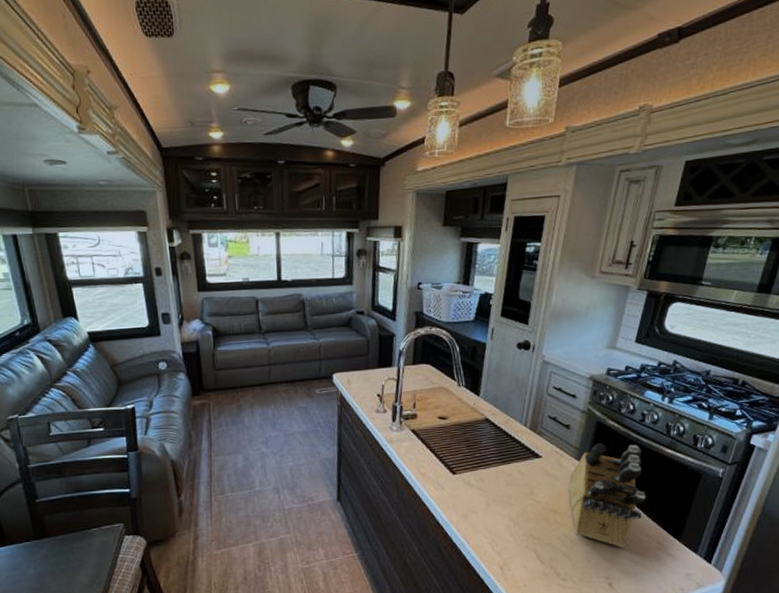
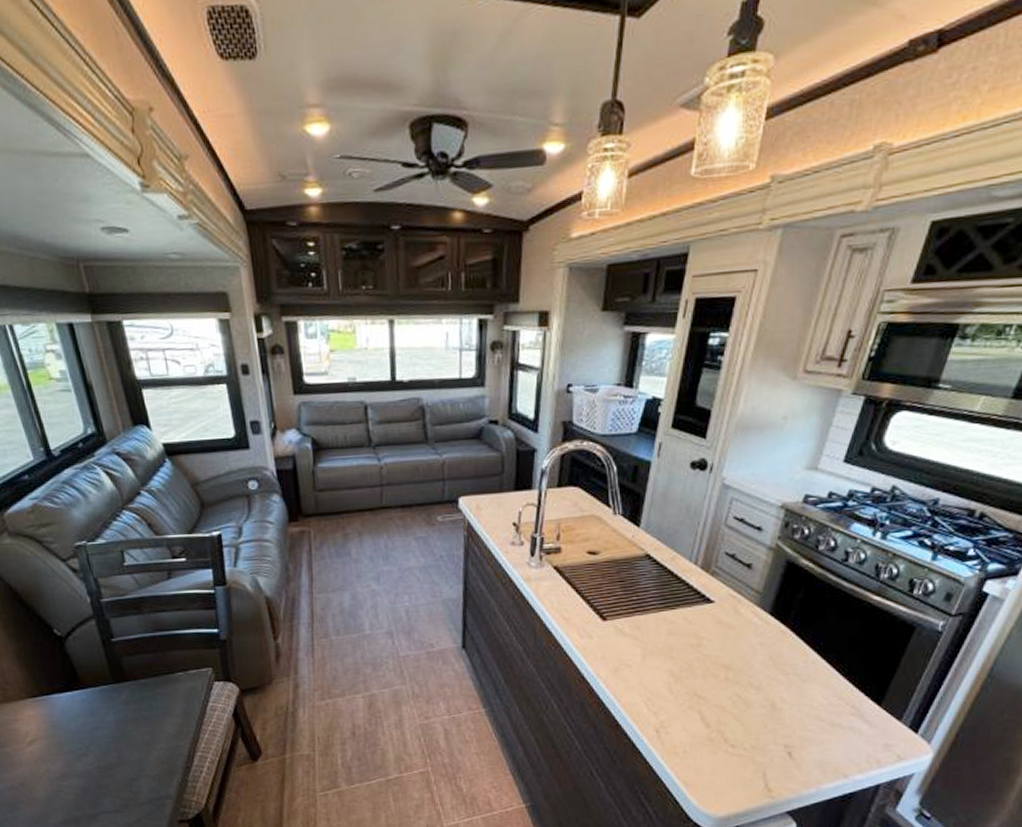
knife block: present [569,443,647,548] -> none [747,586,844,712]

